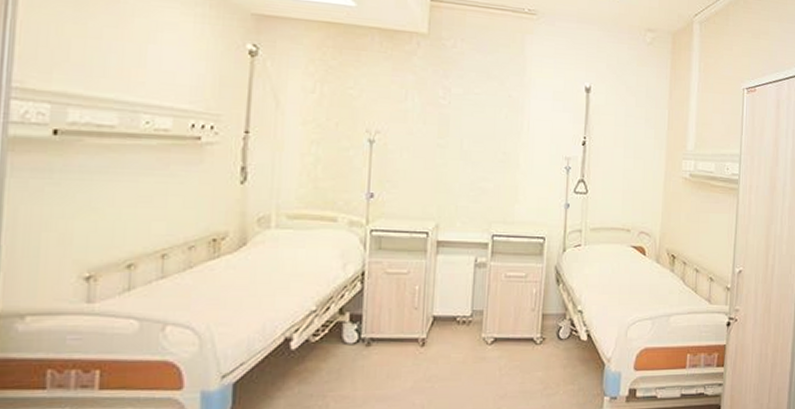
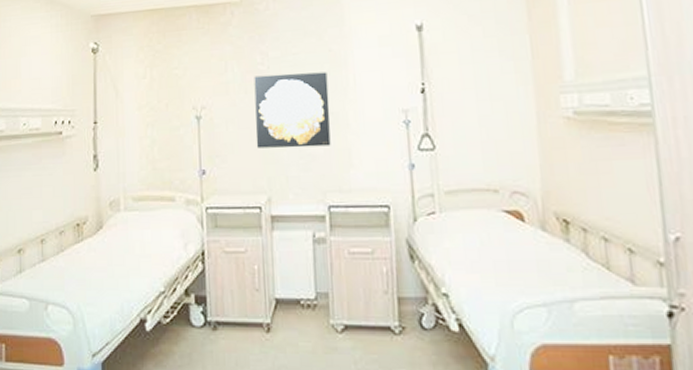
wall art: none [429,109,505,182] -> present [254,72,331,148]

